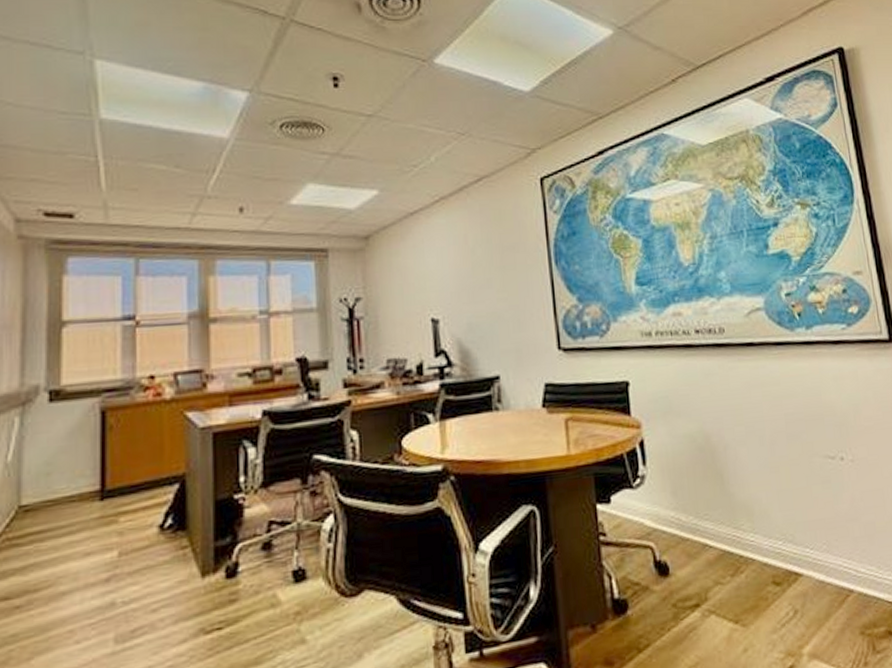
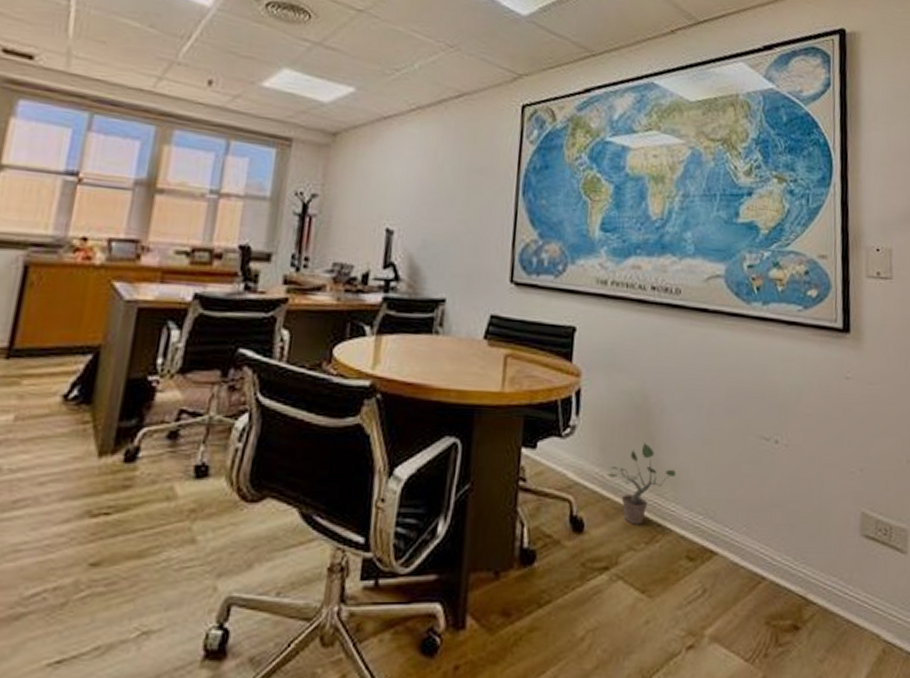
potted plant: none [682,479,750,560] -> present [606,441,677,525]

